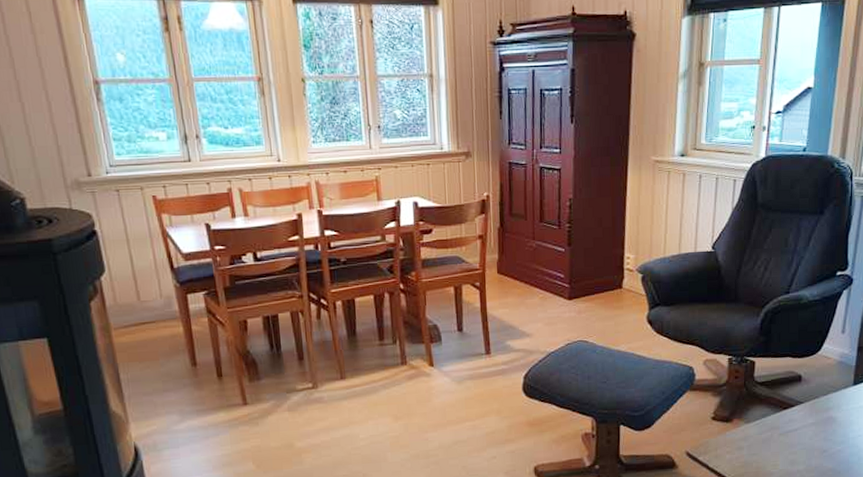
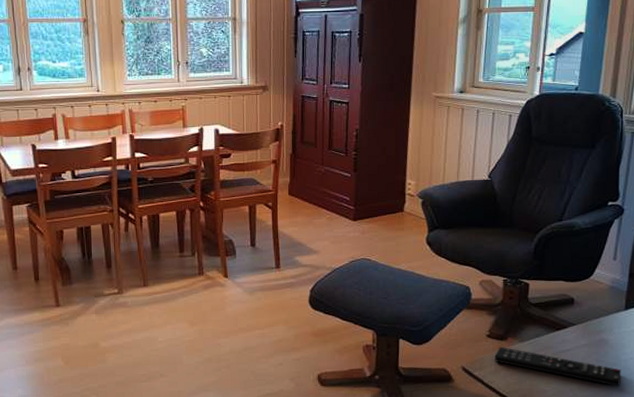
remote control: none [720,428,850,466] -> present [494,346,622,387]

